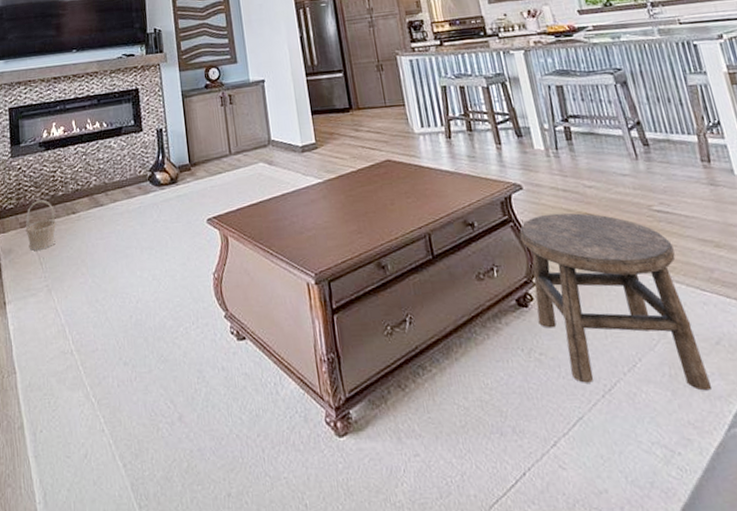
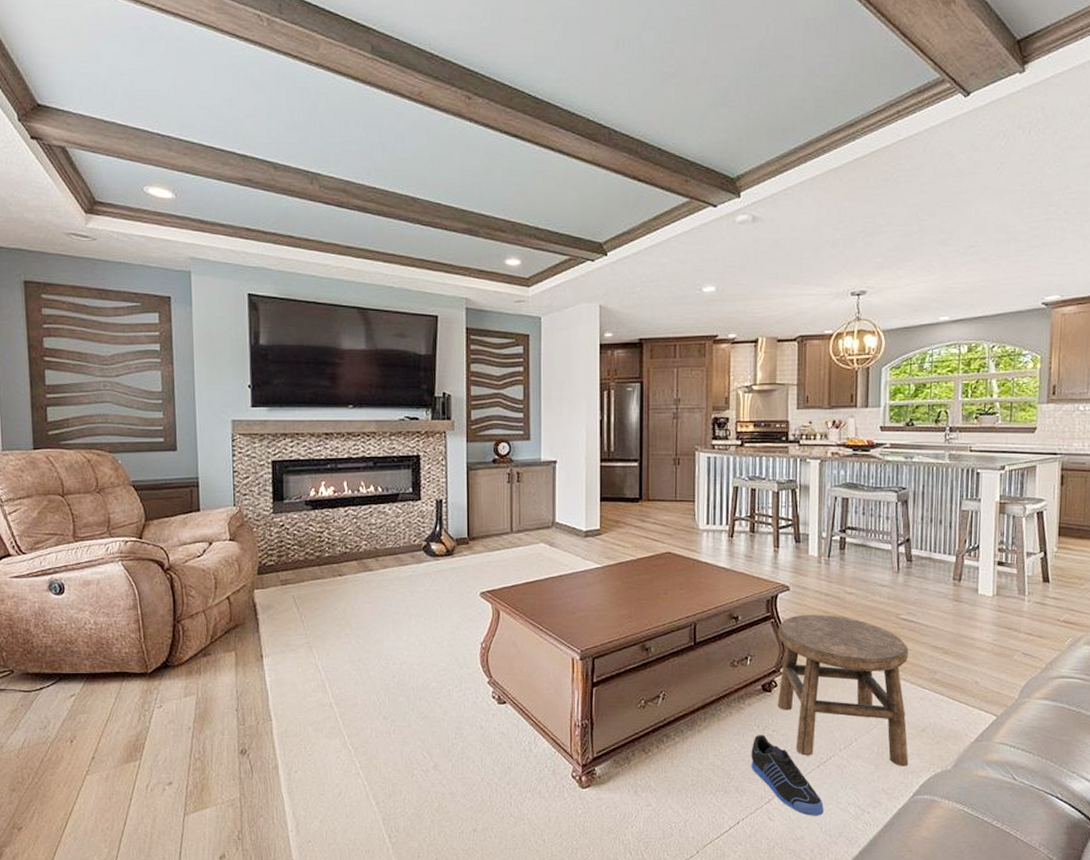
basket: present [25,199,57,251] -> none [286,559,321,608]
sneaker: none [520,360,624,462] -> present [751,735,824,816]

